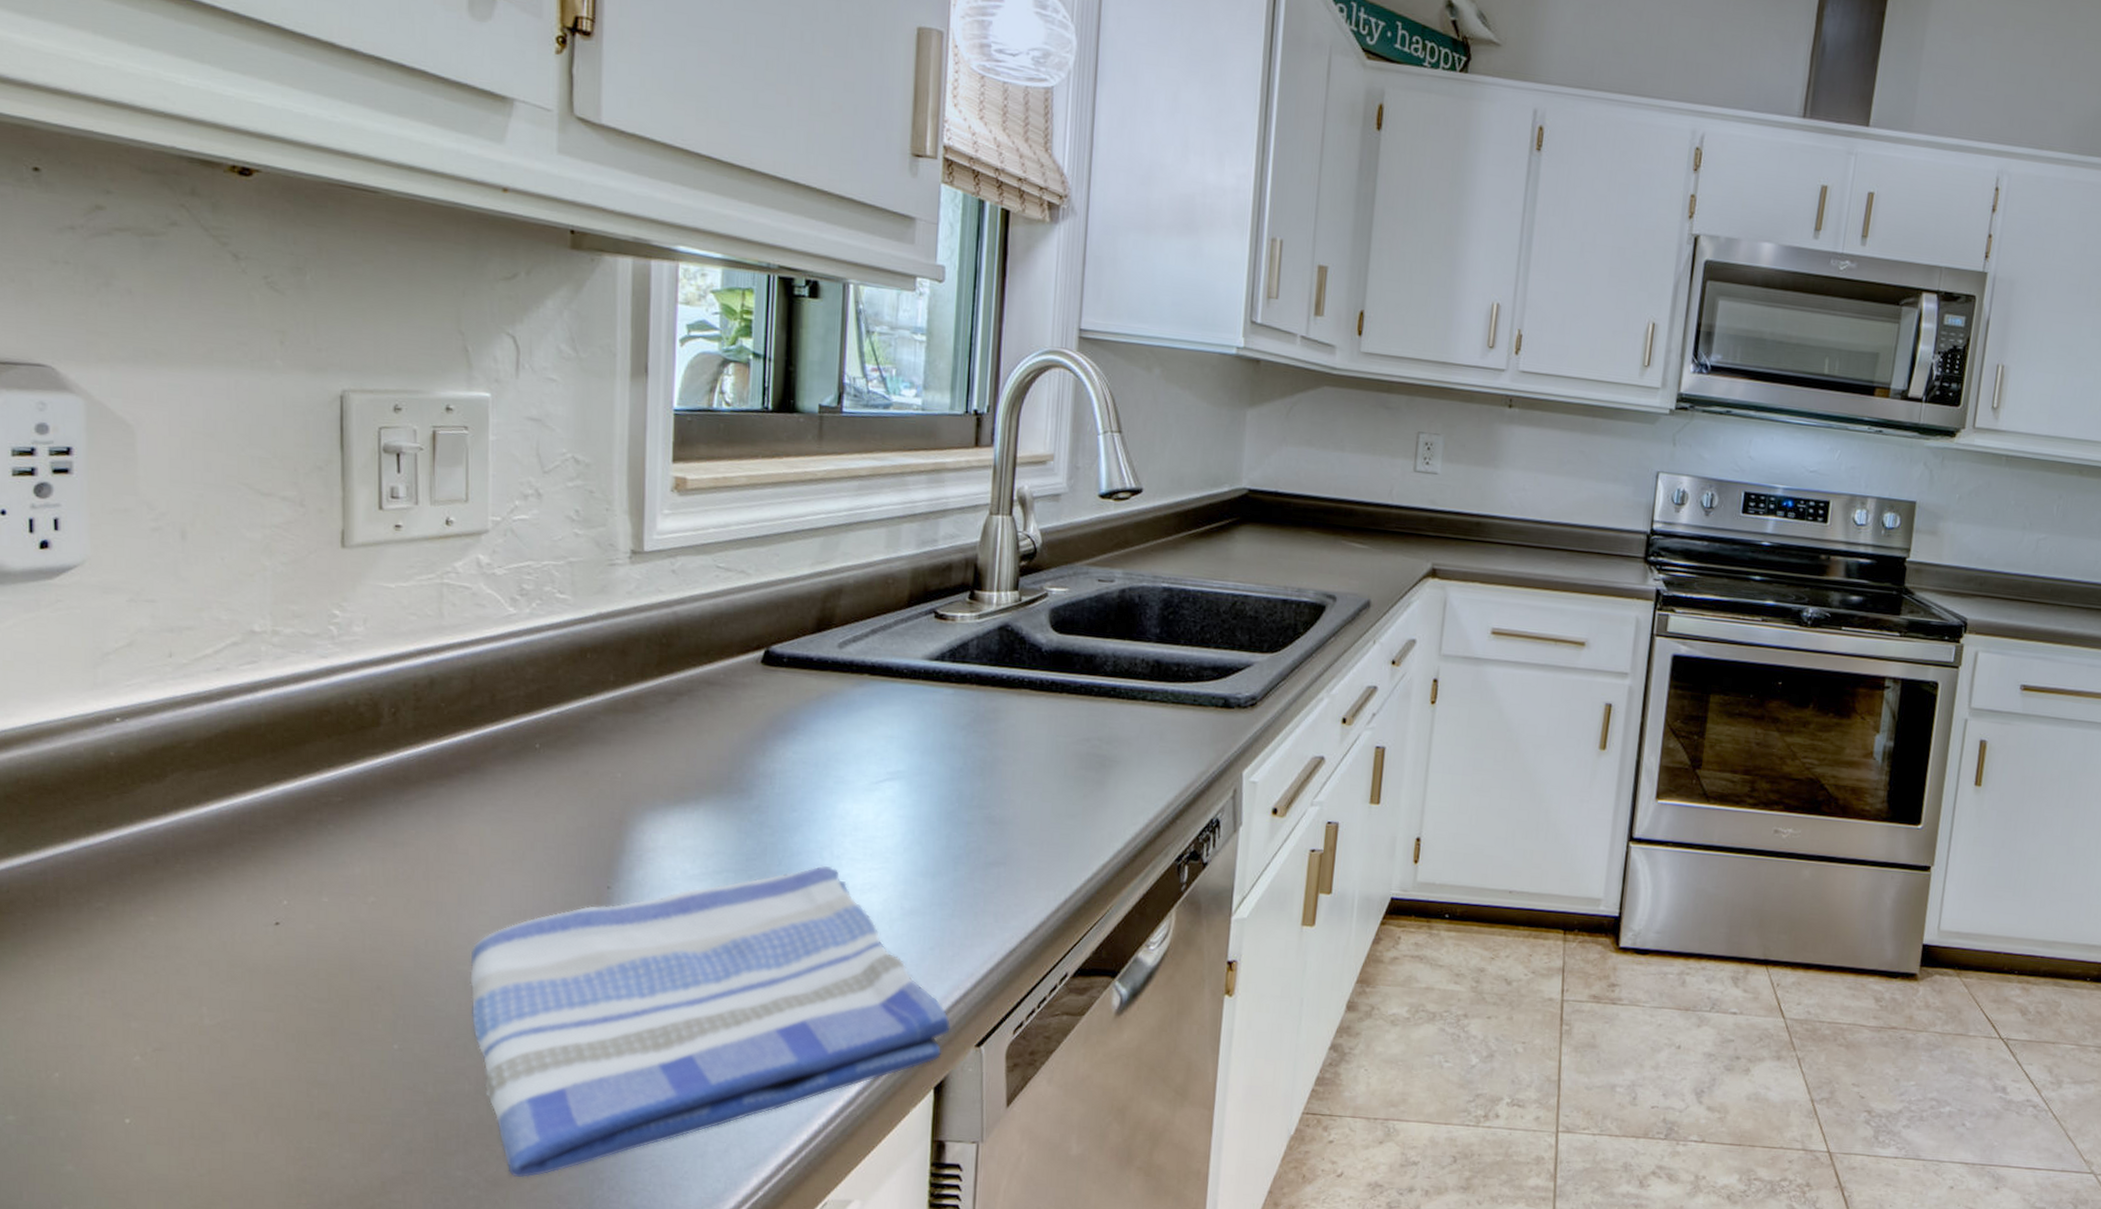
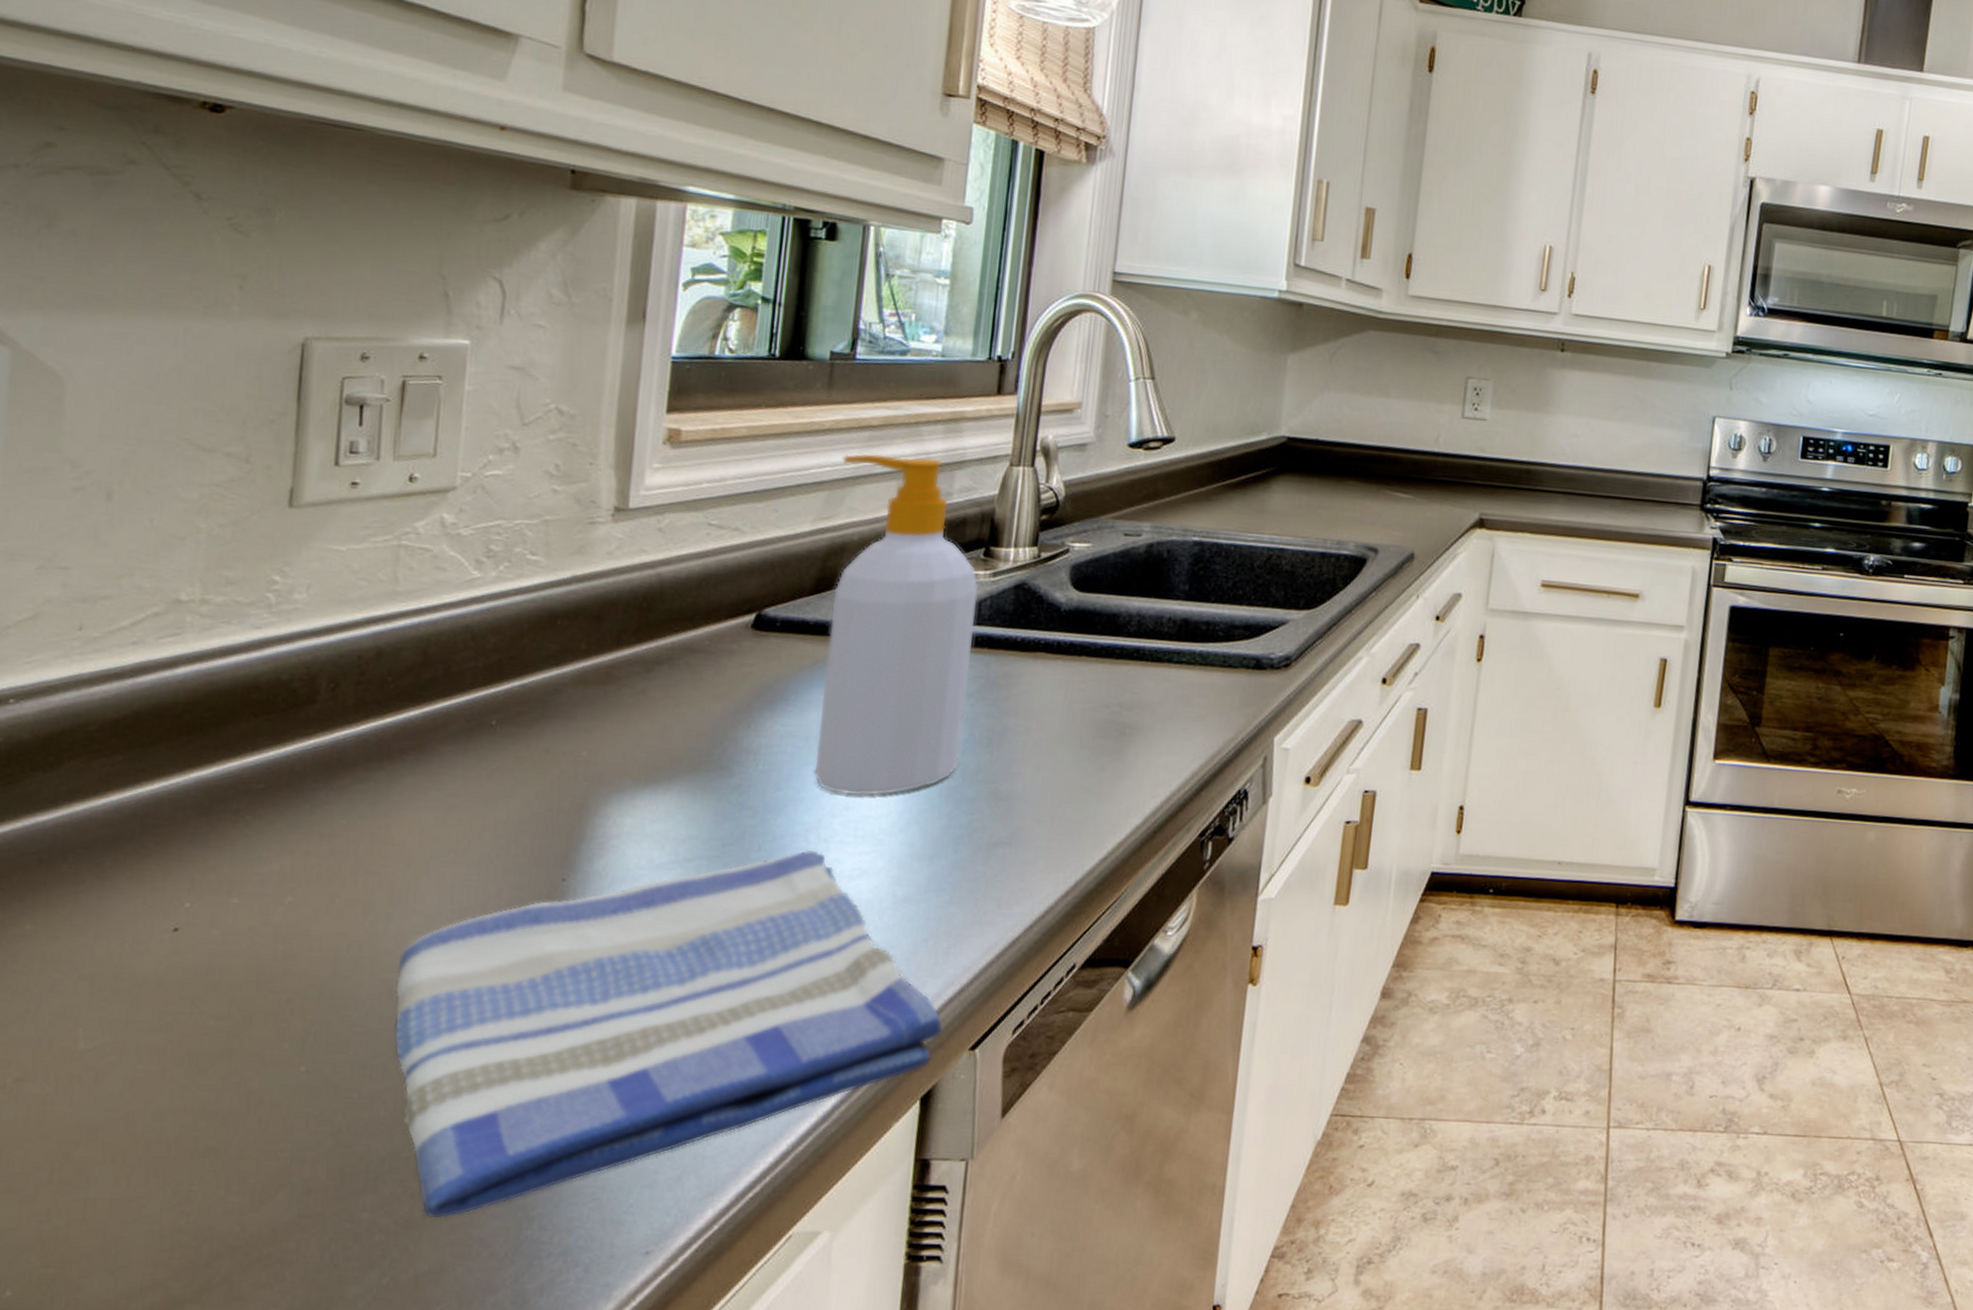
soap bottle: none [825,501,966,818] -> present [814,453,979,796]

